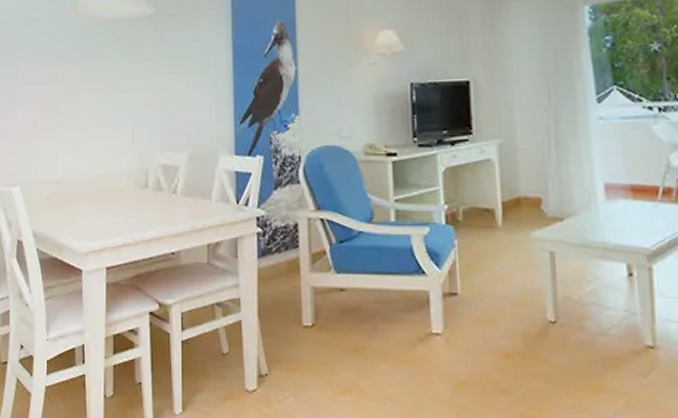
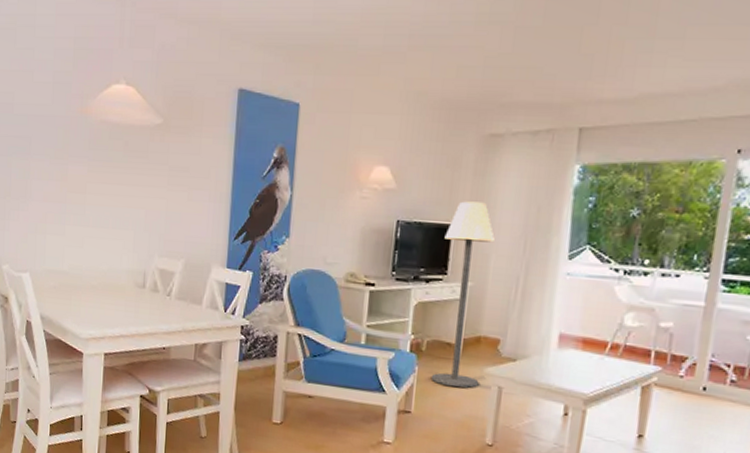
floor lamp: none [463,54,528,259] -> present [430,201,495,388]

